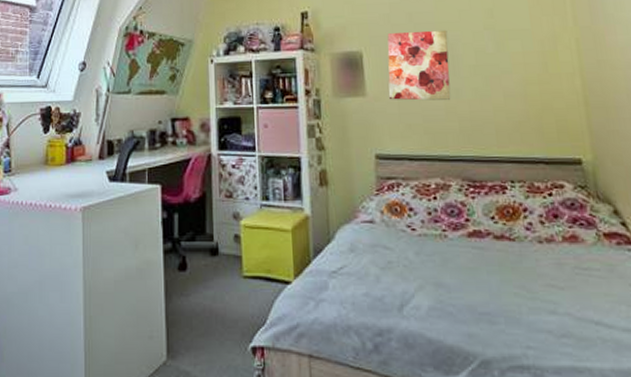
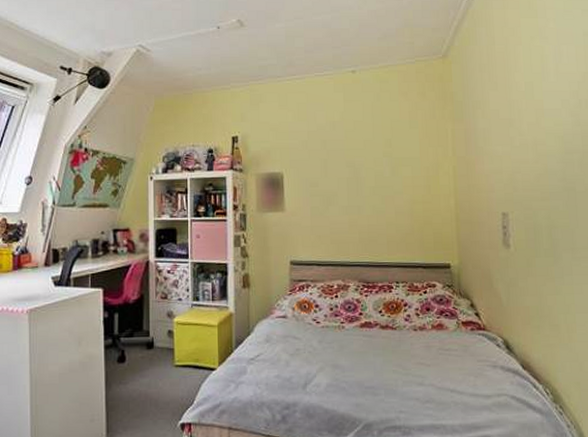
wall art: present [387,30,451,101] -> none [303,156,354,216]

